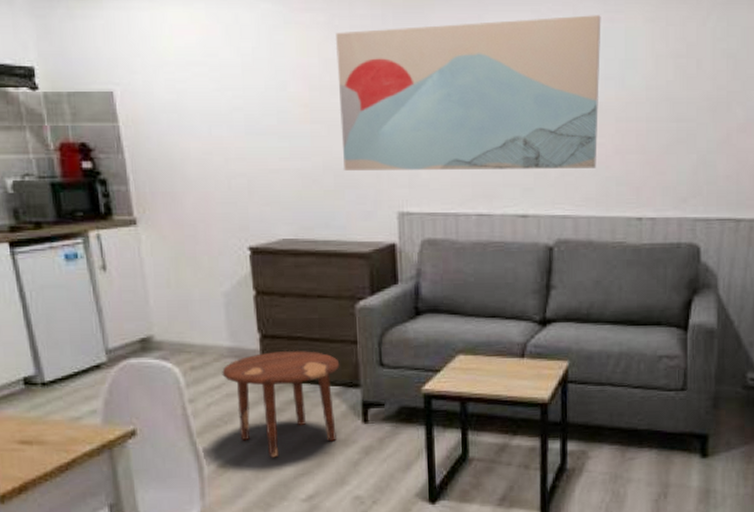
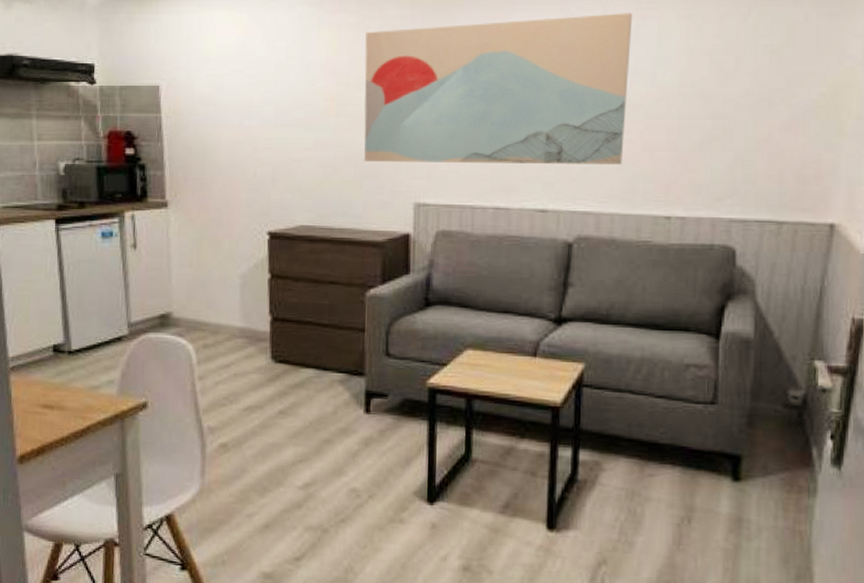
side table: present [222,350,340,458] -> none [232,334,346,441]

